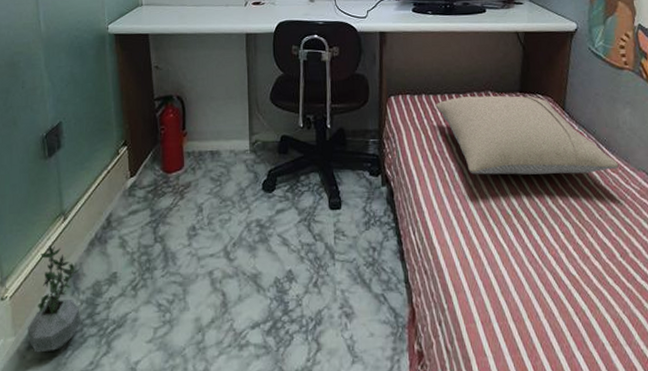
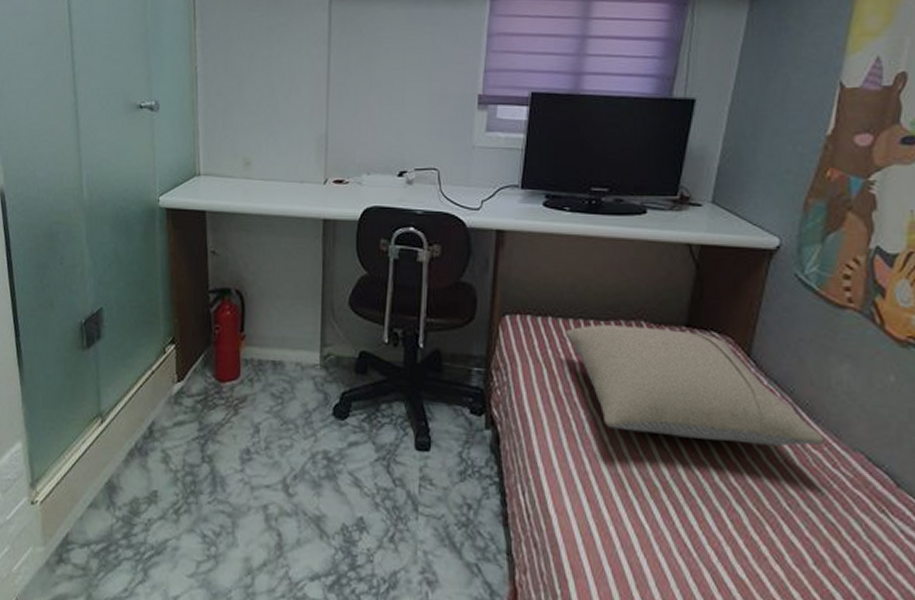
potted plant: present [28,246,81,353] -> none [58,450,118,570]

